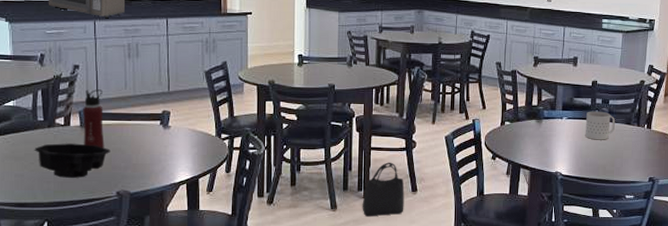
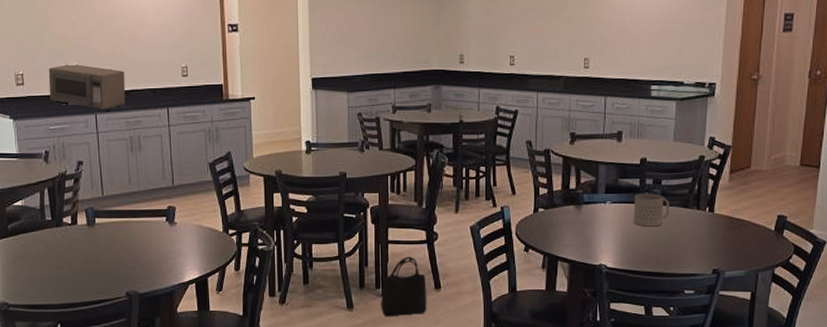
takeout container: present [34,143,111,178] -> none [44,243,118,278]
water bottle: present [83,89,105,148] -> none [89,186,112,247]

